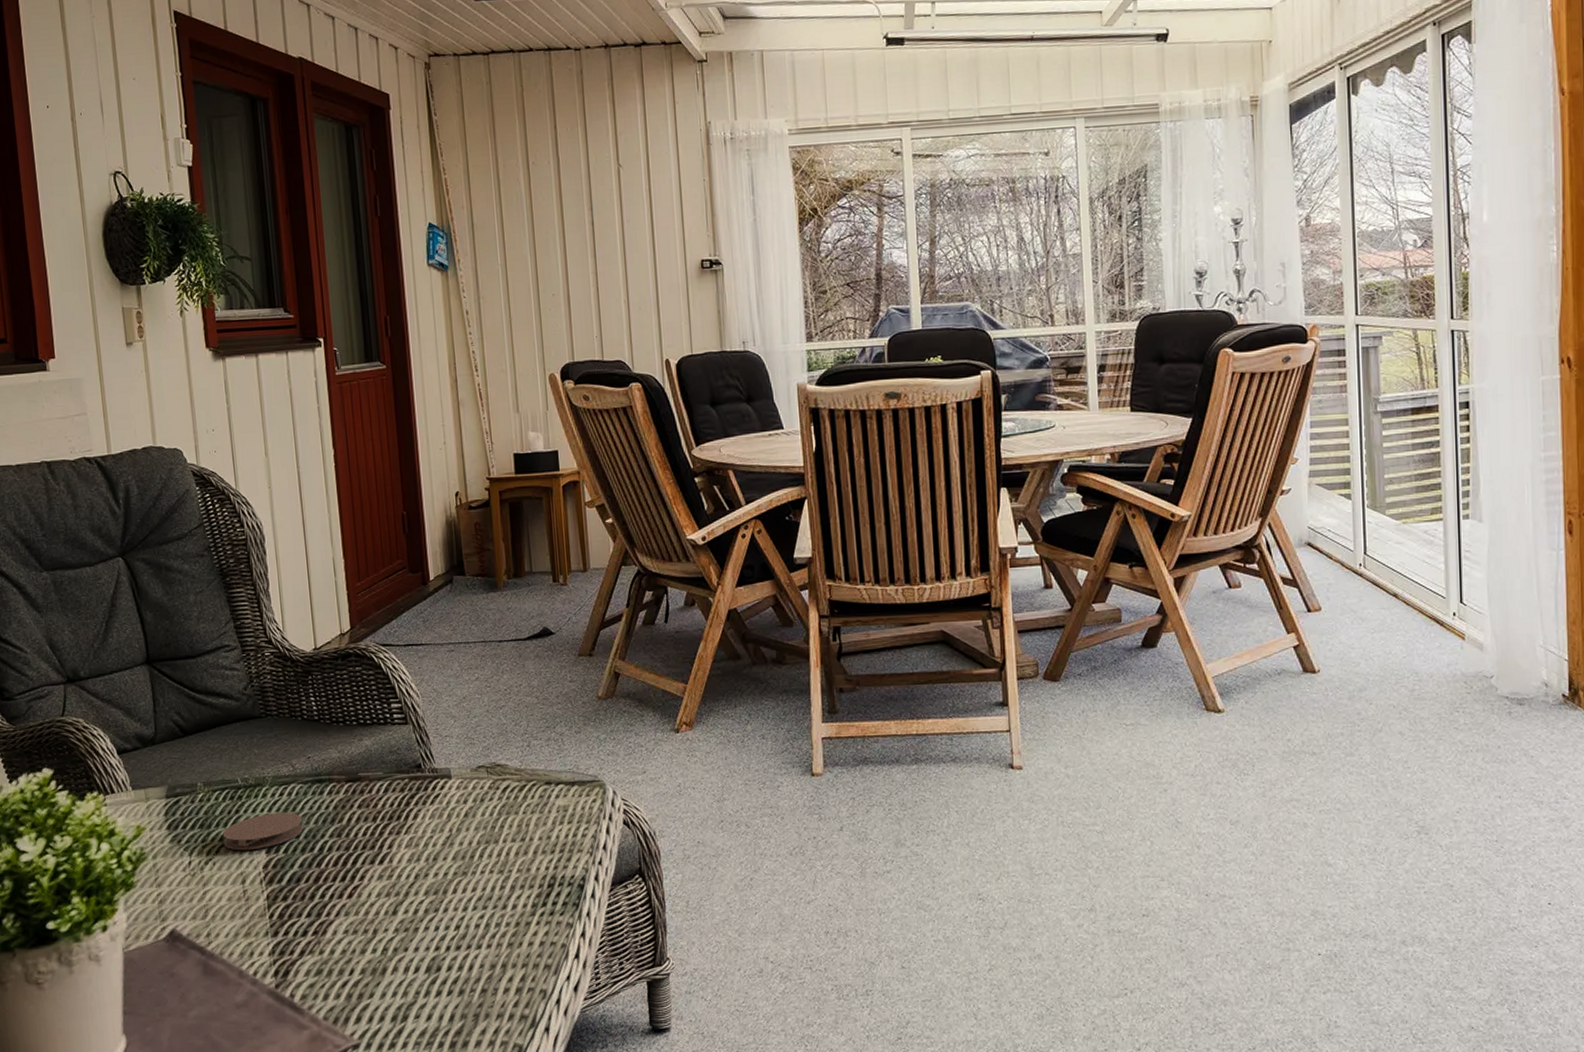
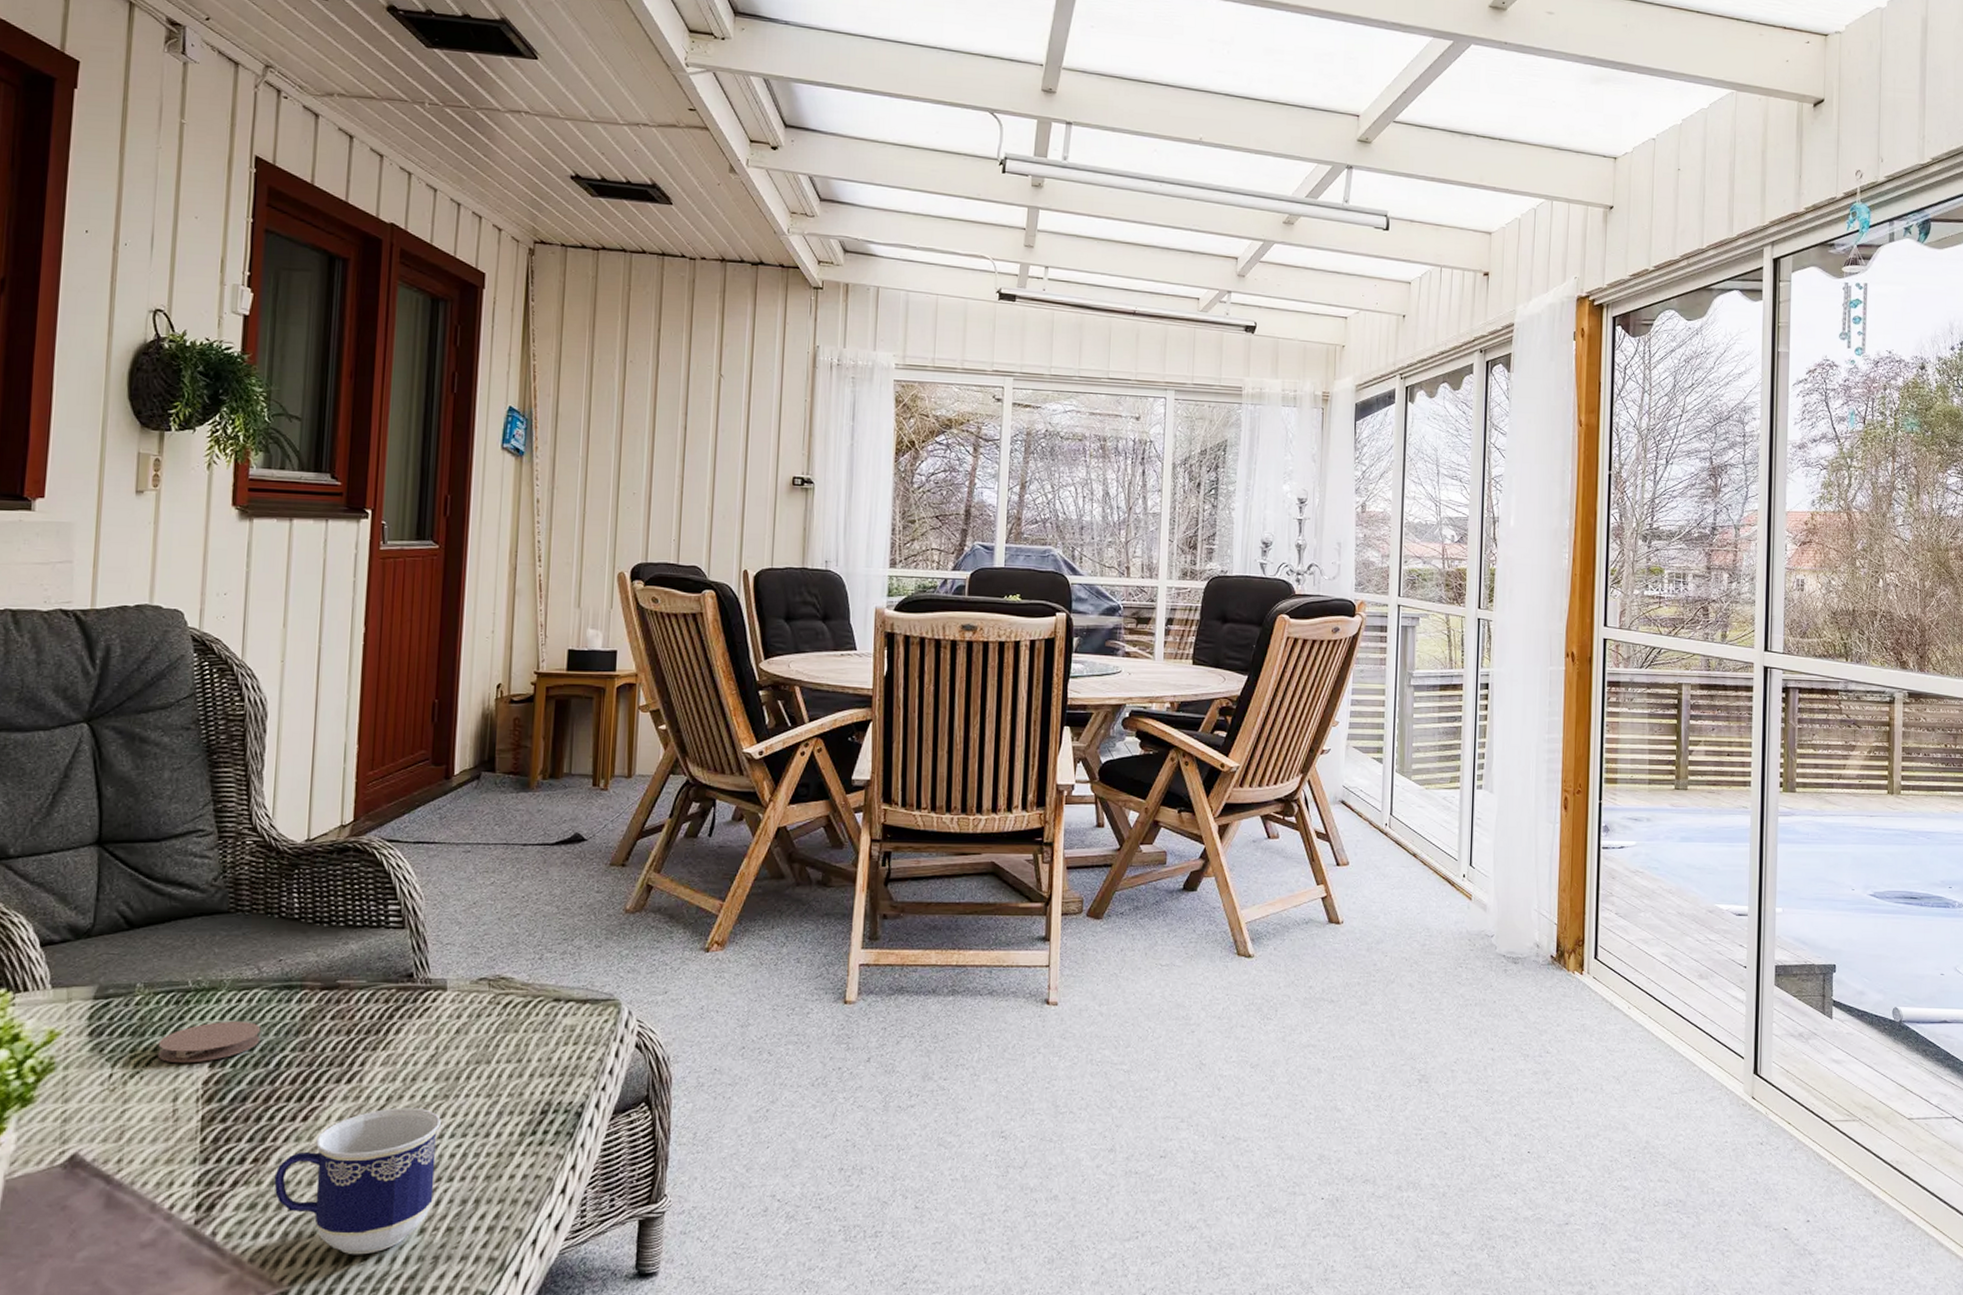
cup: none [333,884,467,1014] -> present [274,1107,441,1255]

